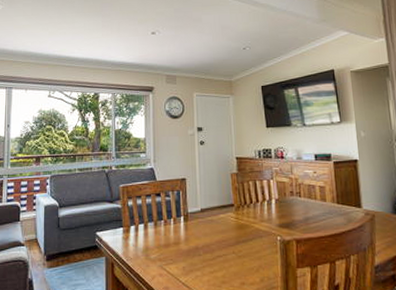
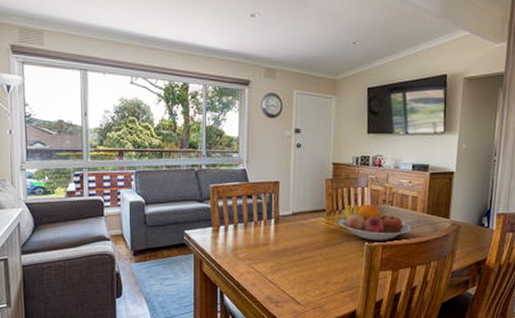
fruit bowl: none [247,197,323,235] -> present [338,204,411,241]

